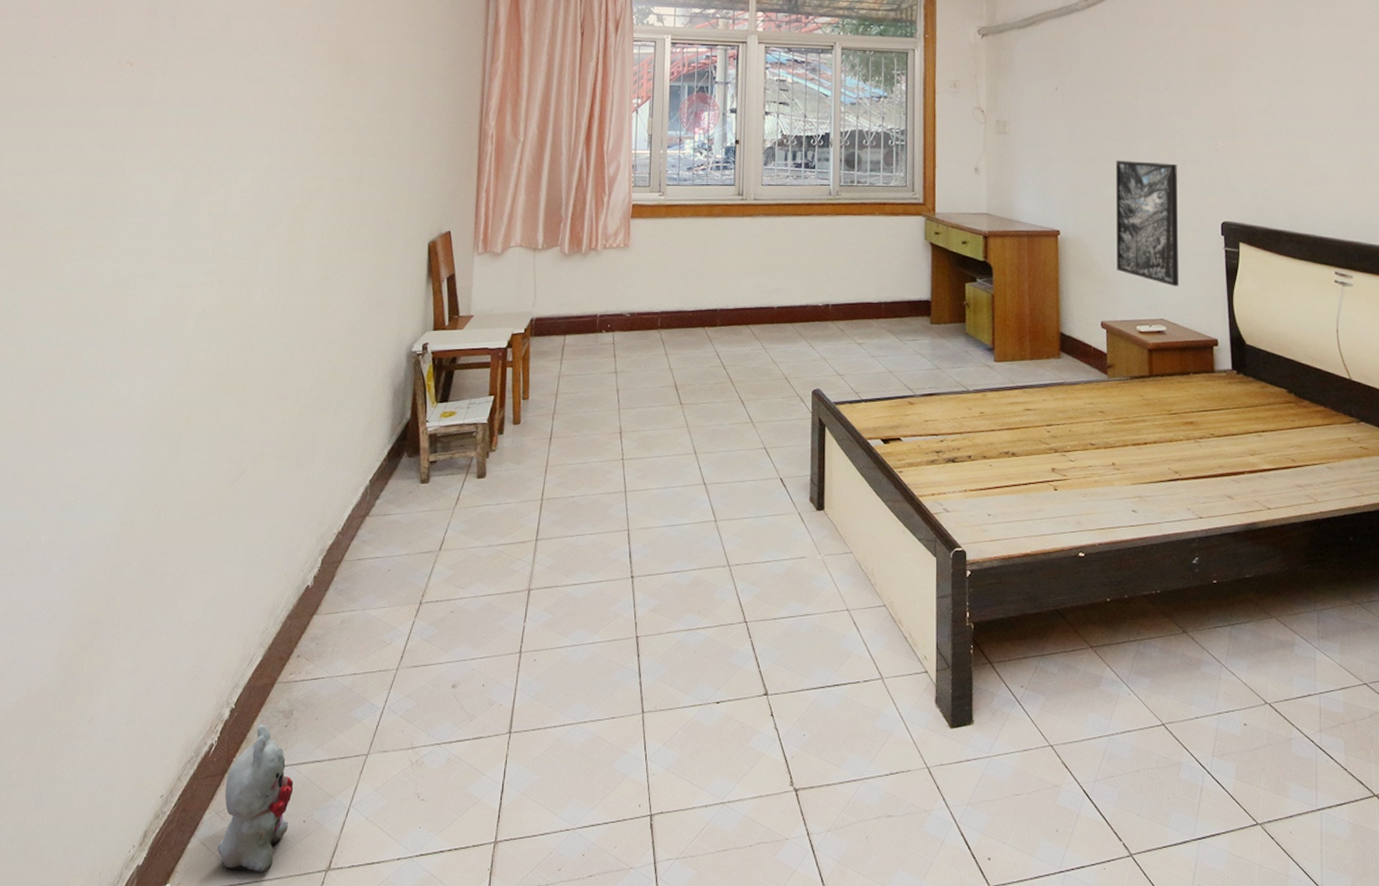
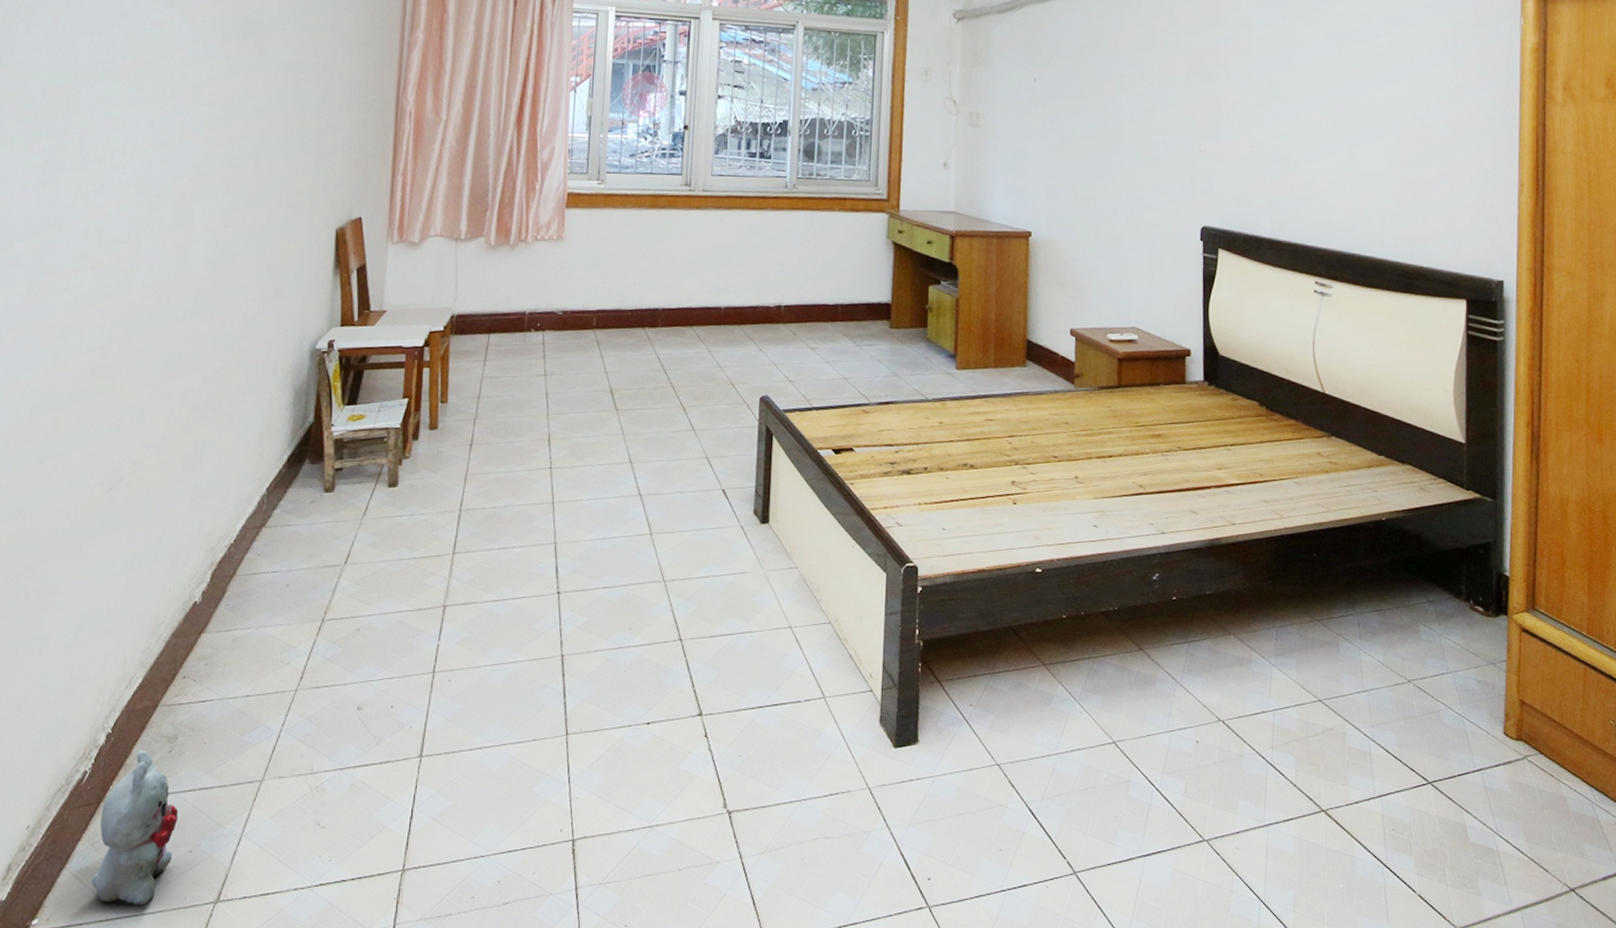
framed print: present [1116,161,1179,287] -> none [1089,159,1158,294]

